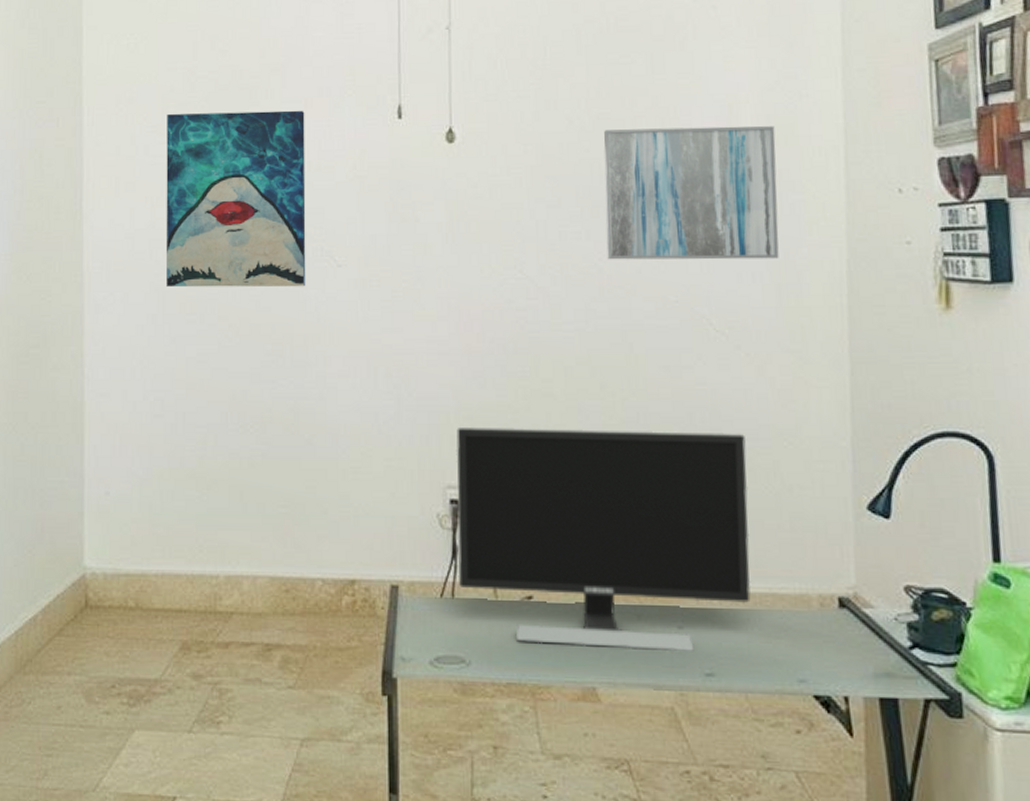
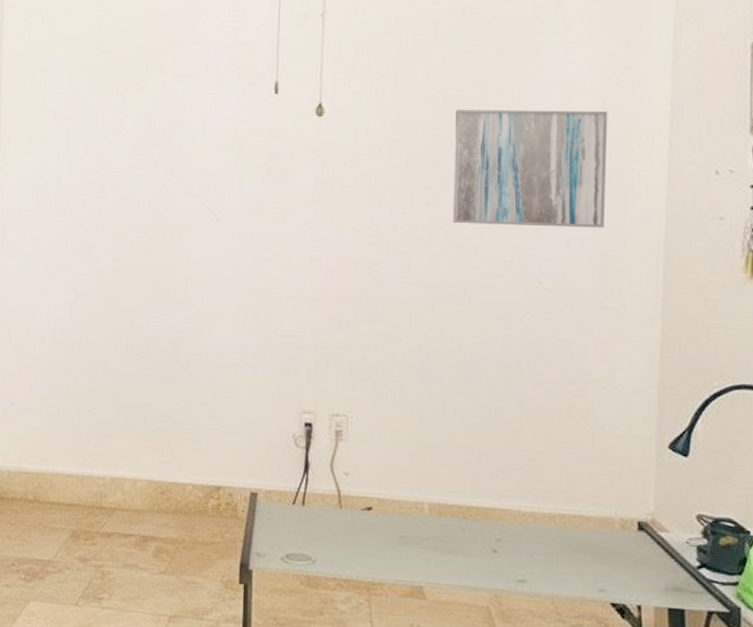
wall art: present [165,110,306,288] -> none [69,82,194,237]
monitor: present [456,426,751,652] -> none [308,361,565,561]

